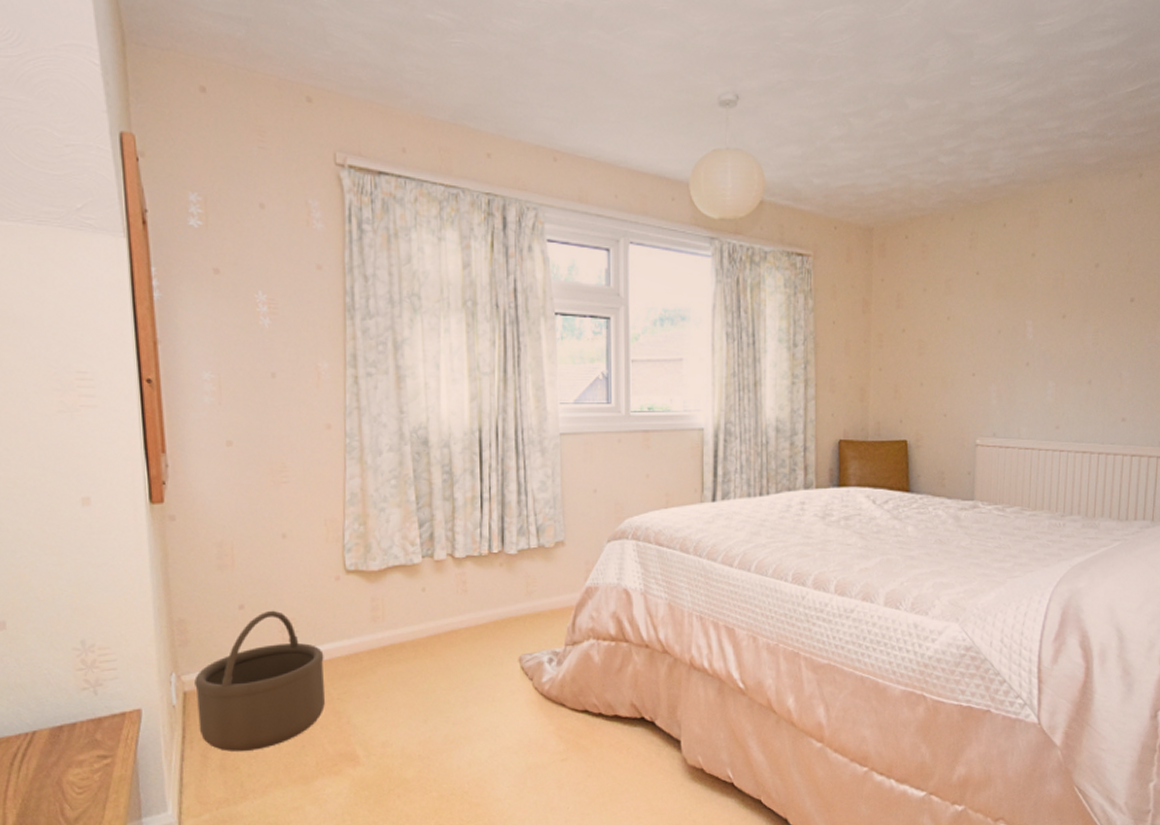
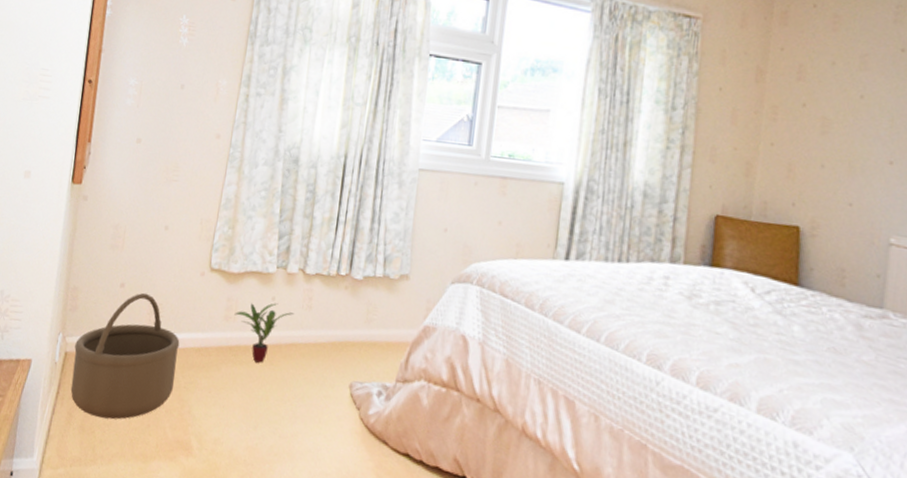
potted plant: none [382,593,450,657] -> present [234,303,295,363]

